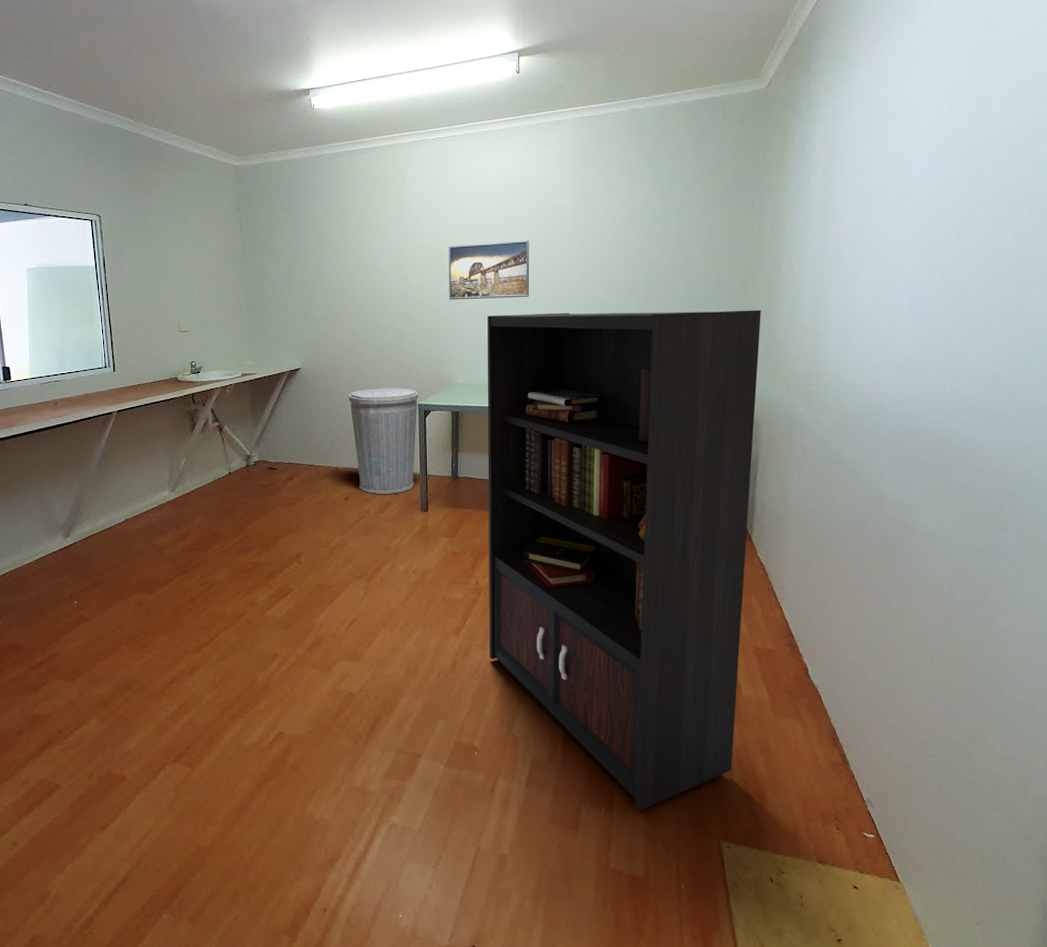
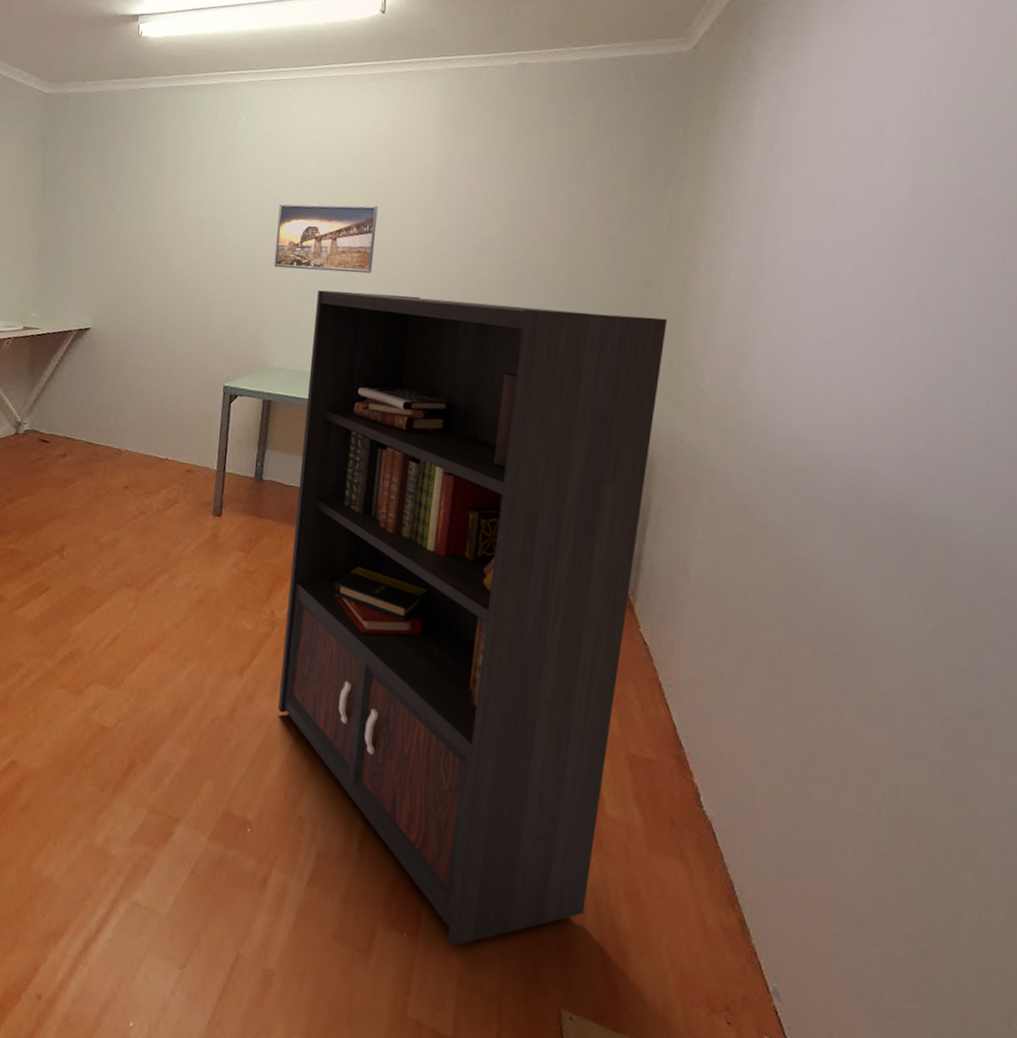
trash can: present [349,388,419,494] -> none [142,360,226,490]

